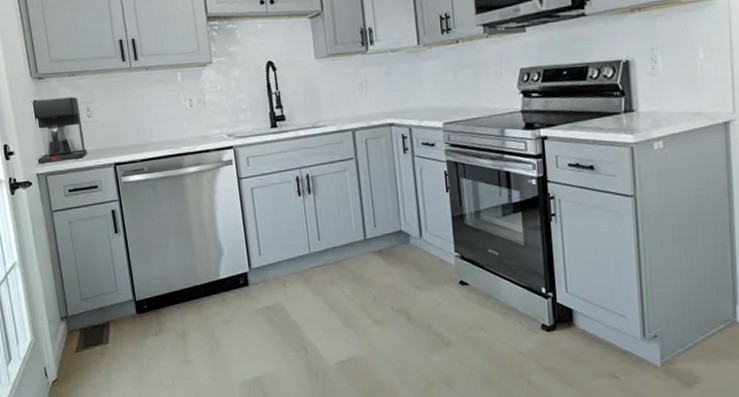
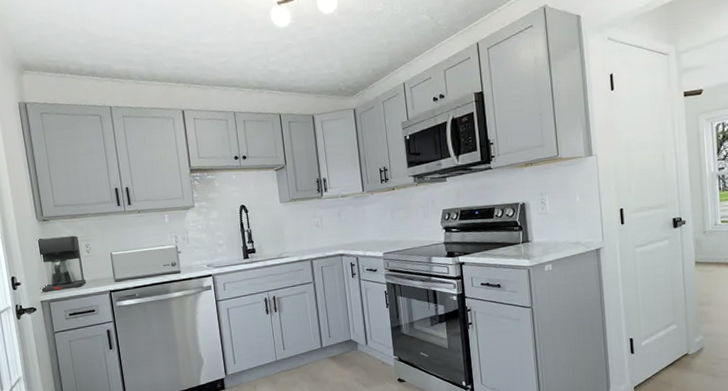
toaster: none [114,108,197,154] -> present [110,244,181,282]

